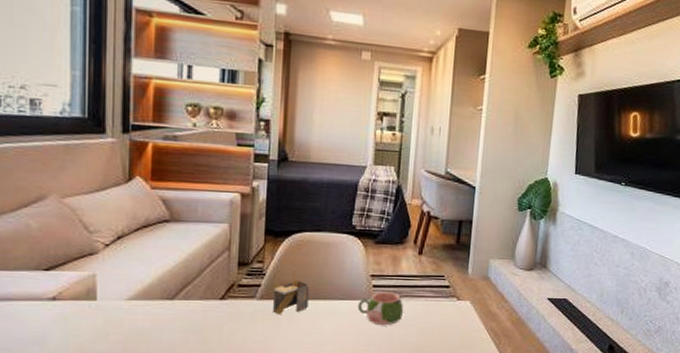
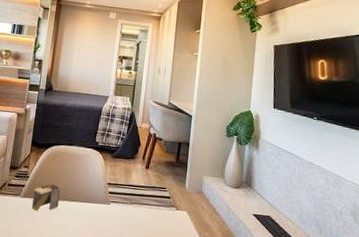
mug: present [357,292,404,325] -> none [96,198,133,227]

